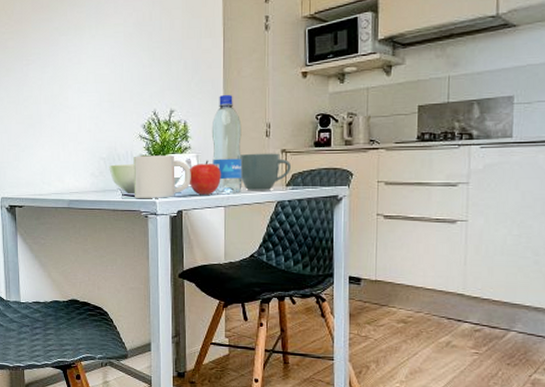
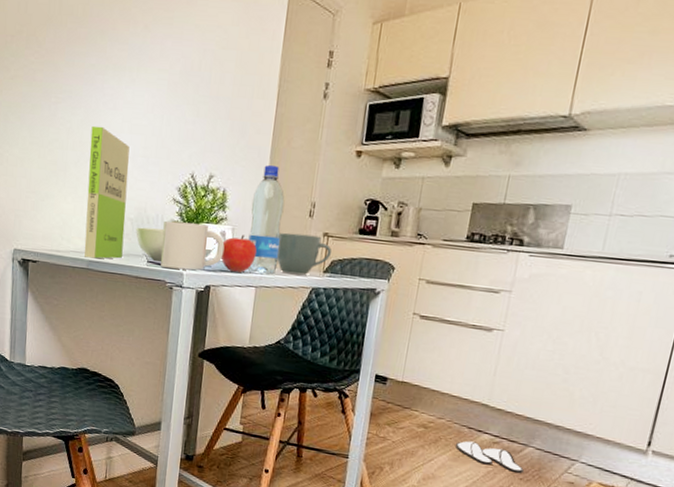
book: none [60,80,99,198] -> present [84,125,130,259]
slippers: none [438,331,510,358] -> present [456,441,524,473]

